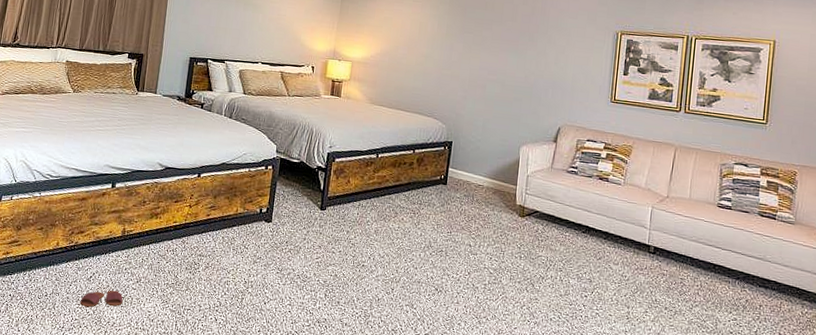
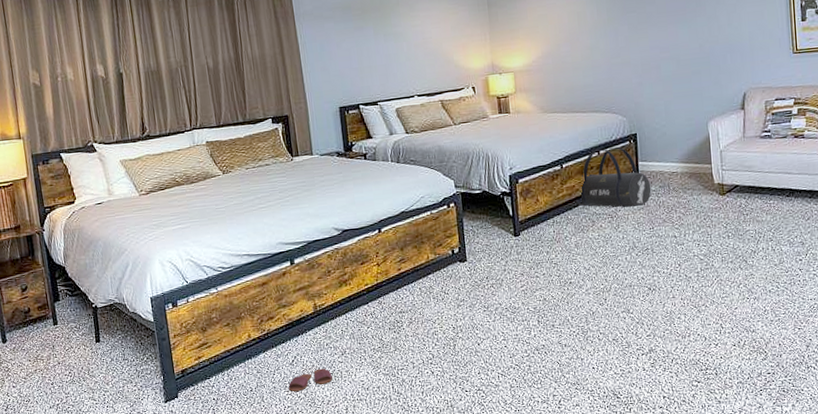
duffel bag: none [384,147,457,209] -> present [576,146,652,207]

